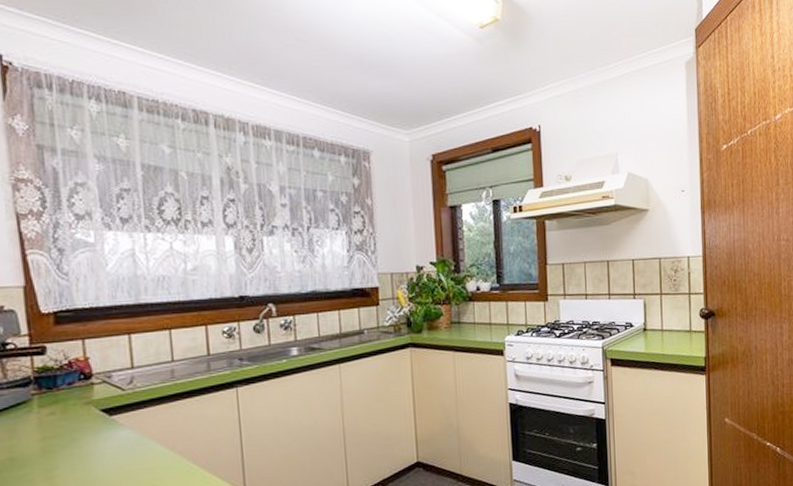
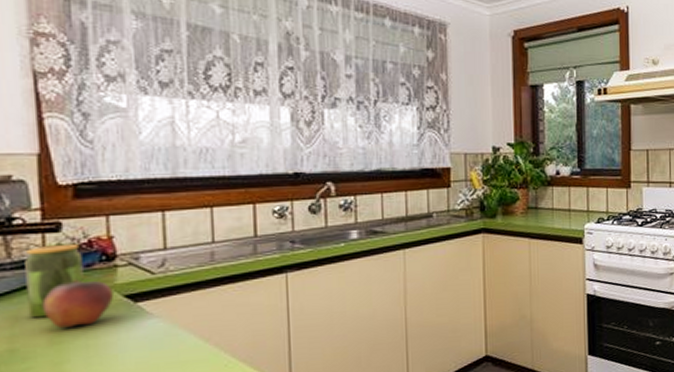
jar: none [18,364,67,431] -> present [25,243,84,318]
fruit: none [34,396,92,440] -> present [42,279,113,329]

